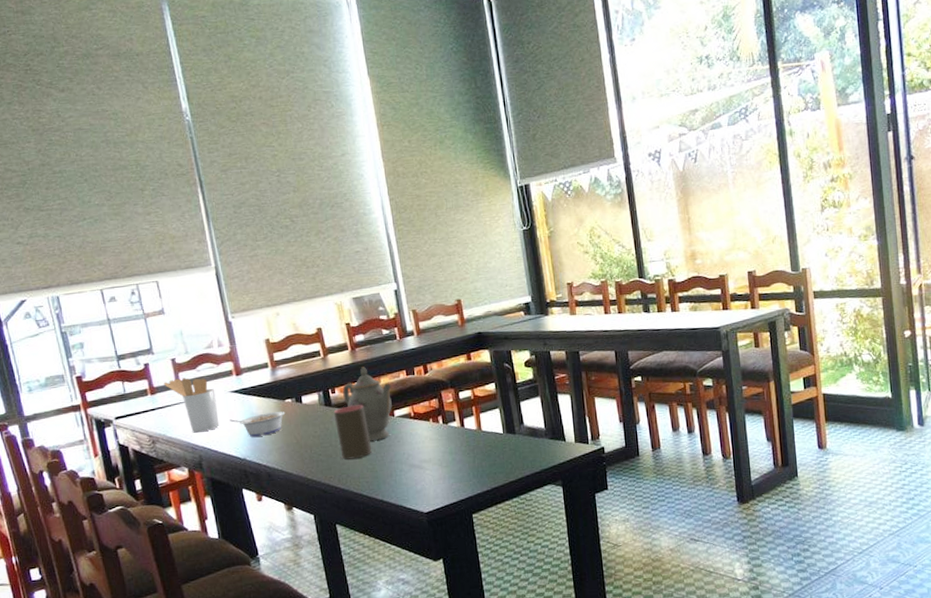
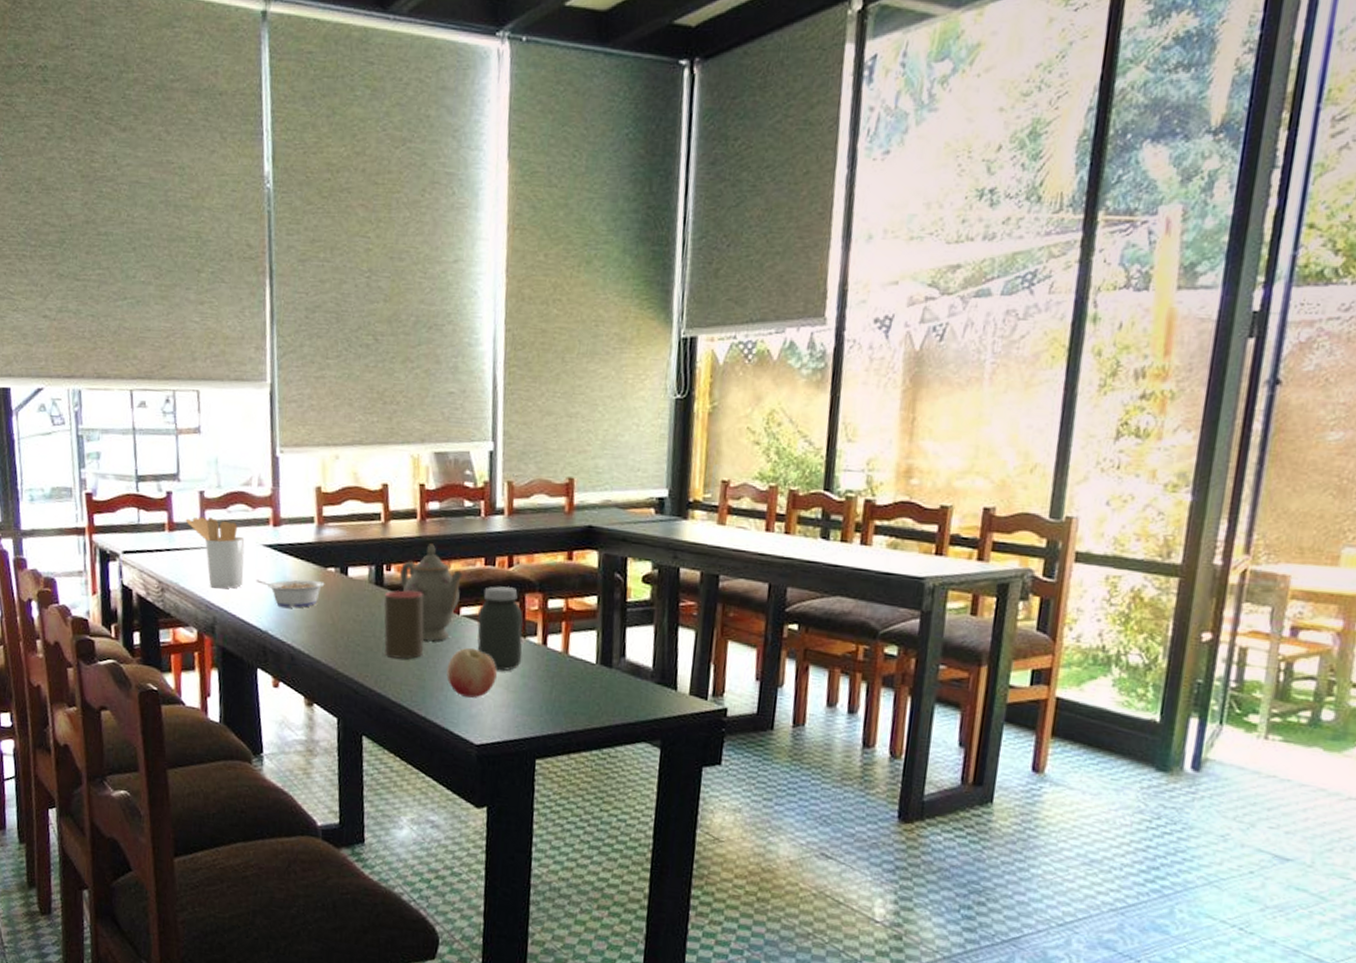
fruit: none [392,440,431,478] -> present [446,648,497,698]
jar: none [408,388,448,453] -> present [477,586,523,671]

